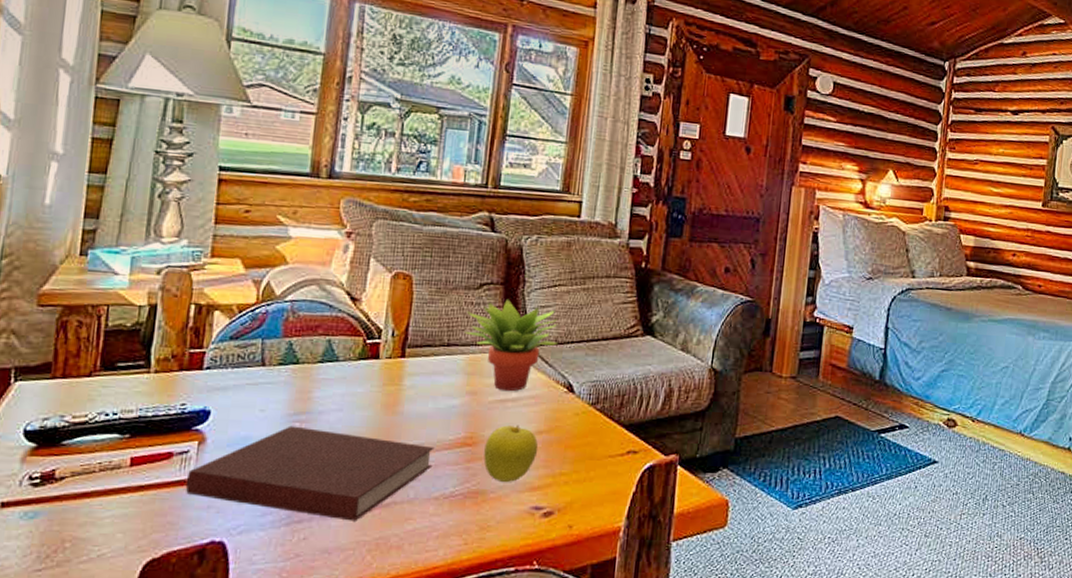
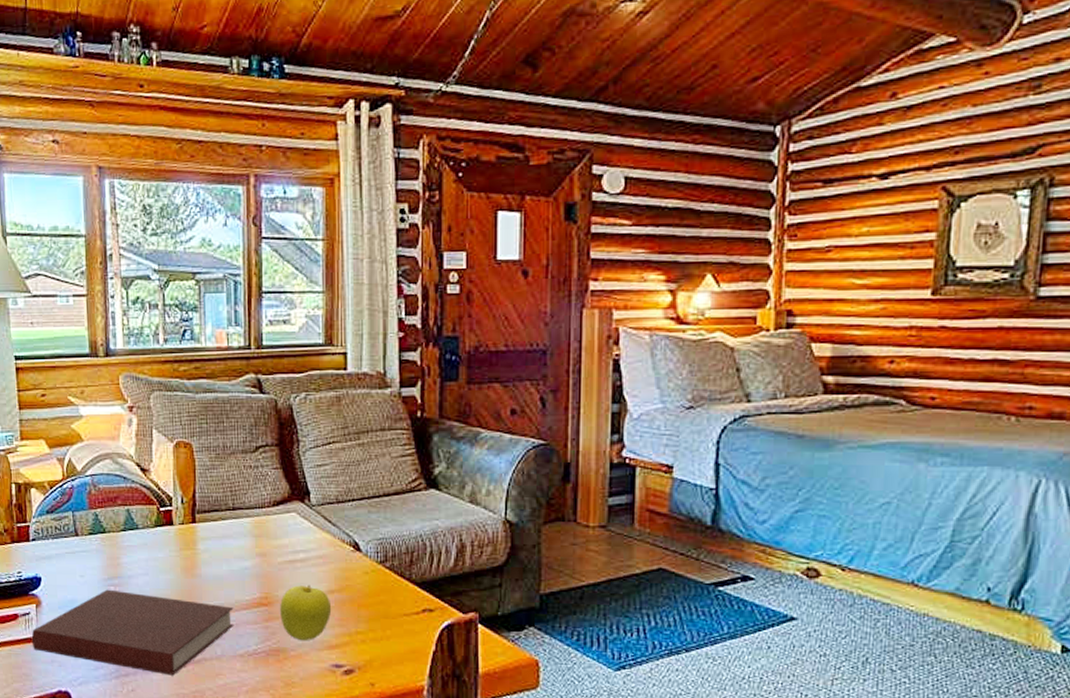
succulent plant: present [463,299,559,392] -> none [246,460,340,552]

